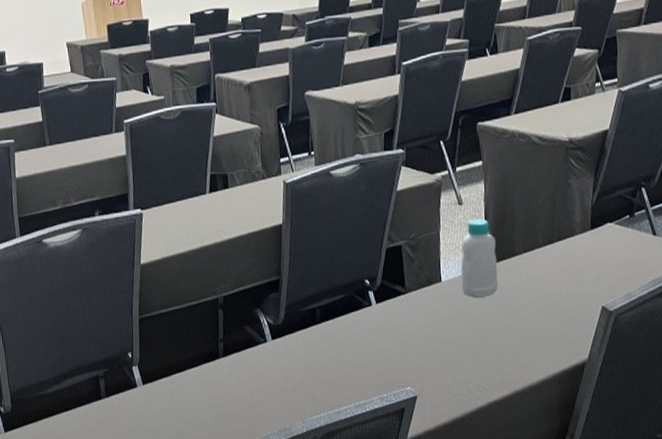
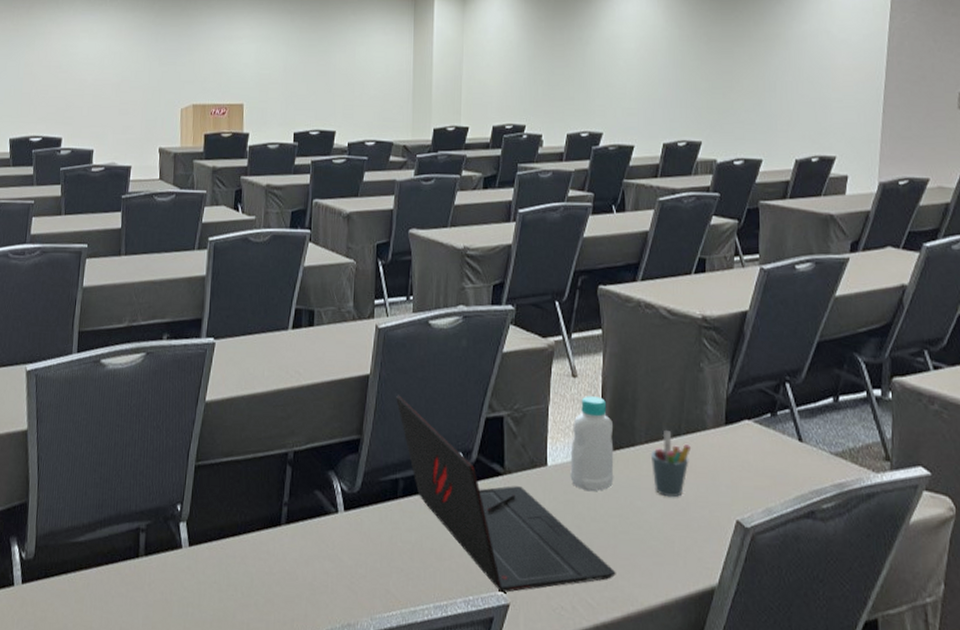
laptop: none [307,238,504,387] -> present [396,395,616,593]
pen holder: none [529,240,563,294] -> present [651,431,692,497]

